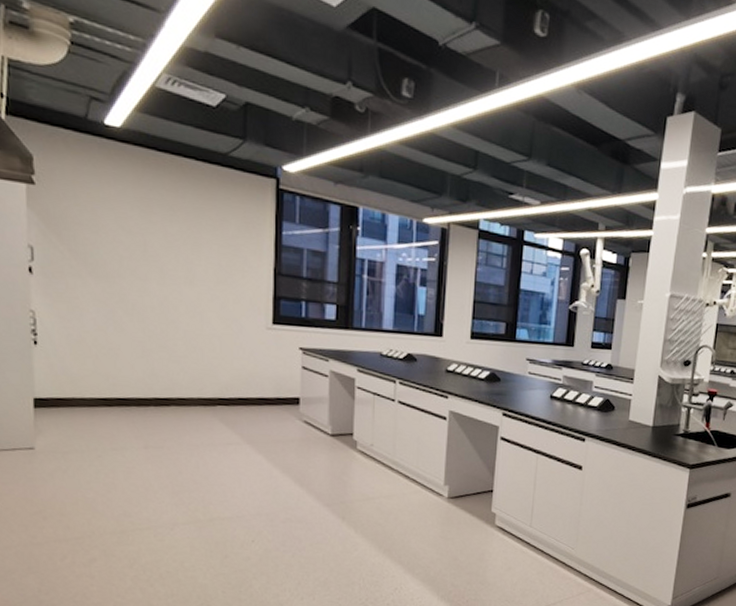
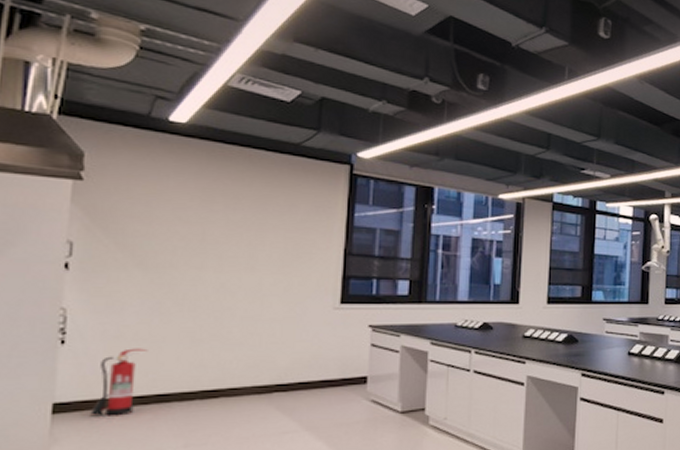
fire extinguisher: none [65,353,107,415] -> present [90,348,148,416]

